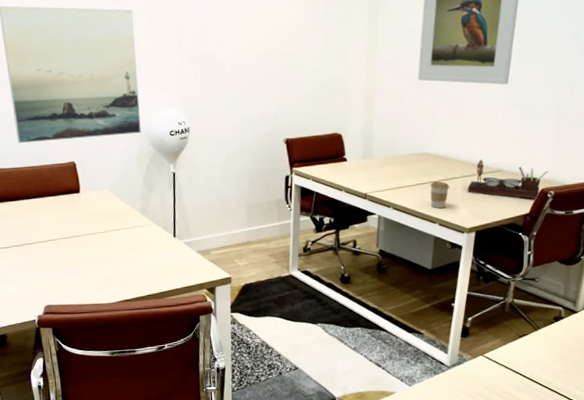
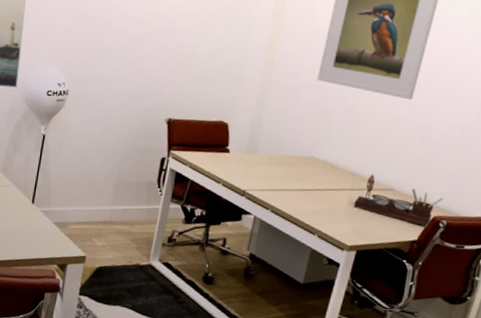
coffee cup: present [430,181,450,209] -> none [312,189,335,220]

